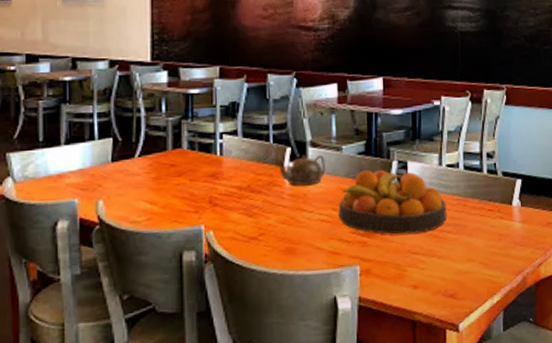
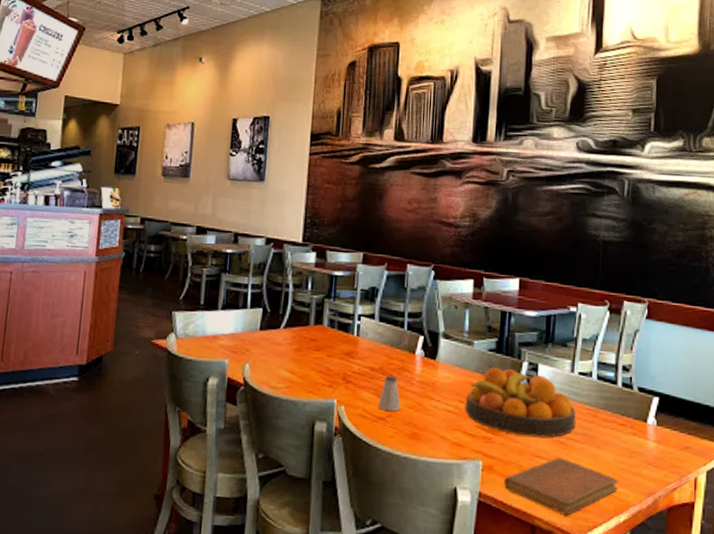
saltshaker: none [249,192,272,229] -> present [378,375,400,411]
teapot: present [276,154,326,186] -> none [408,344,456,375]
notebook: none [383,251,490,305] -> present [504,458,618,515]

